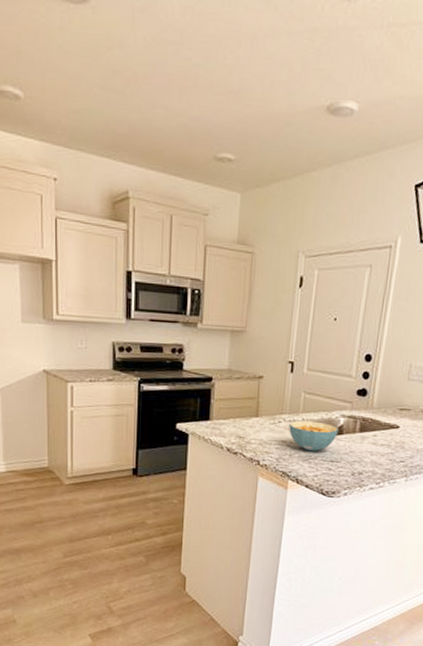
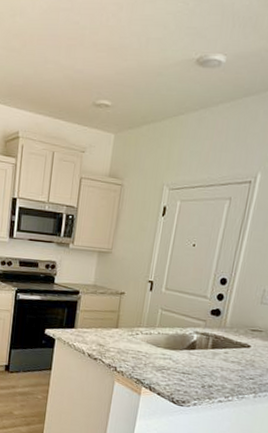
cereal bowl: present [289,420,338,452] -> none [145,334,192,364]

